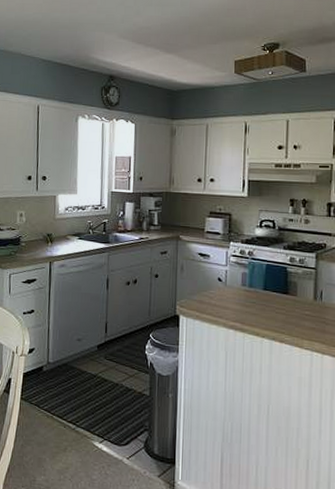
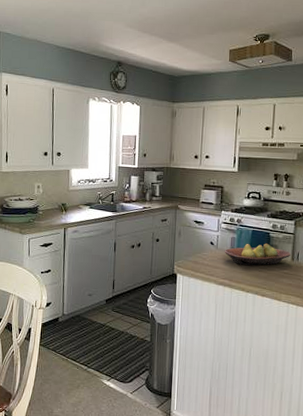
fruit bowl: none [234,279,314,306] -> present [224,243,292,266]

